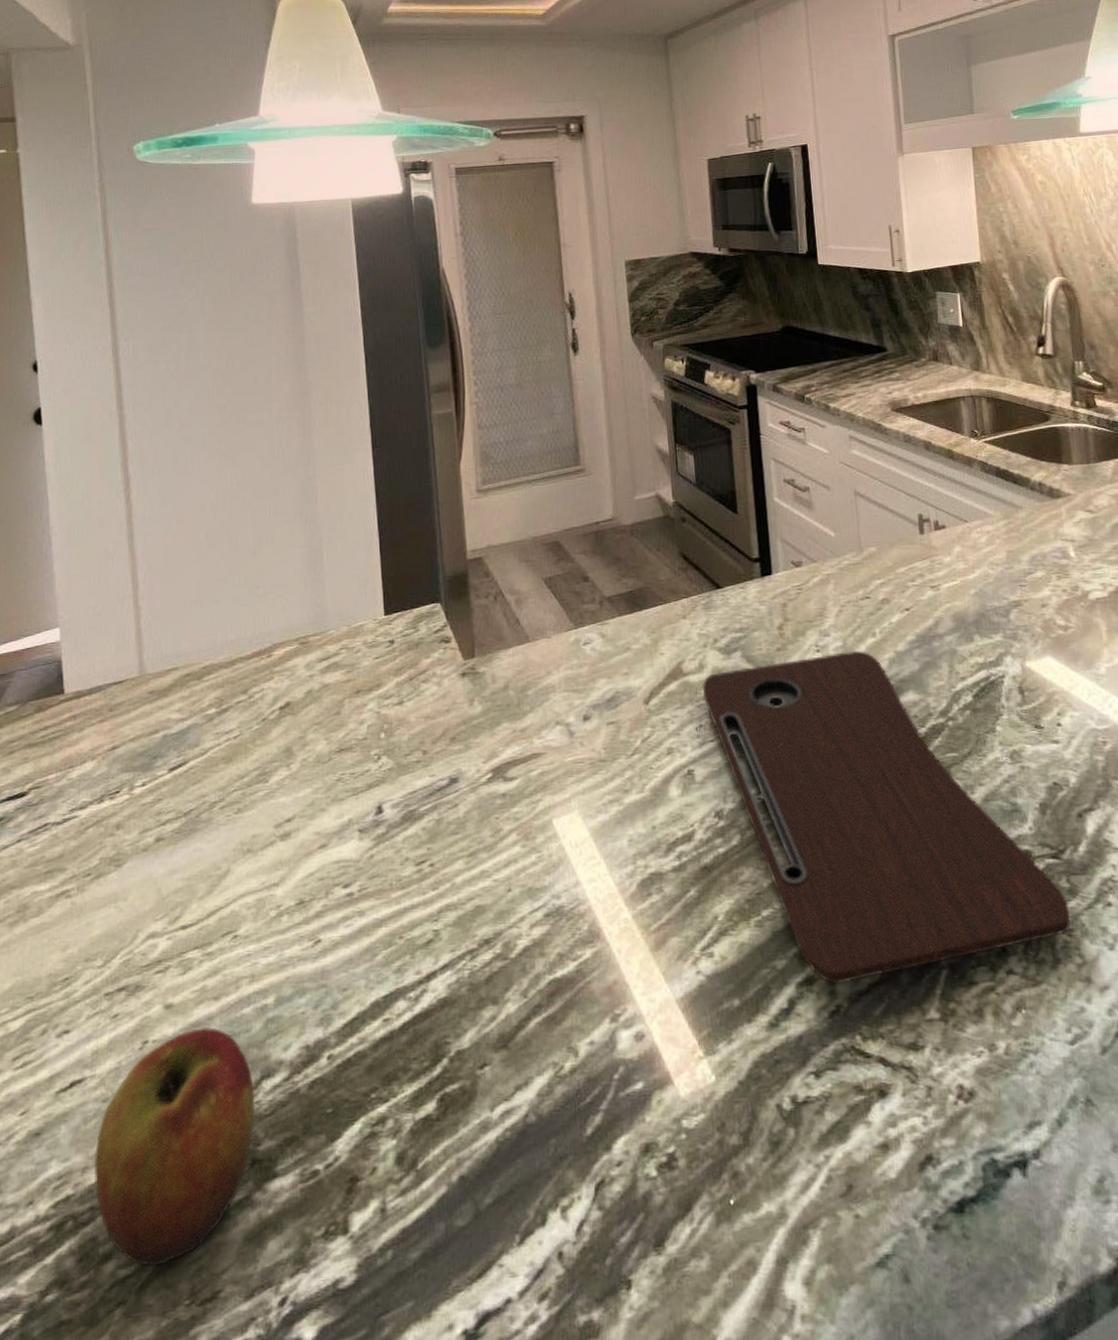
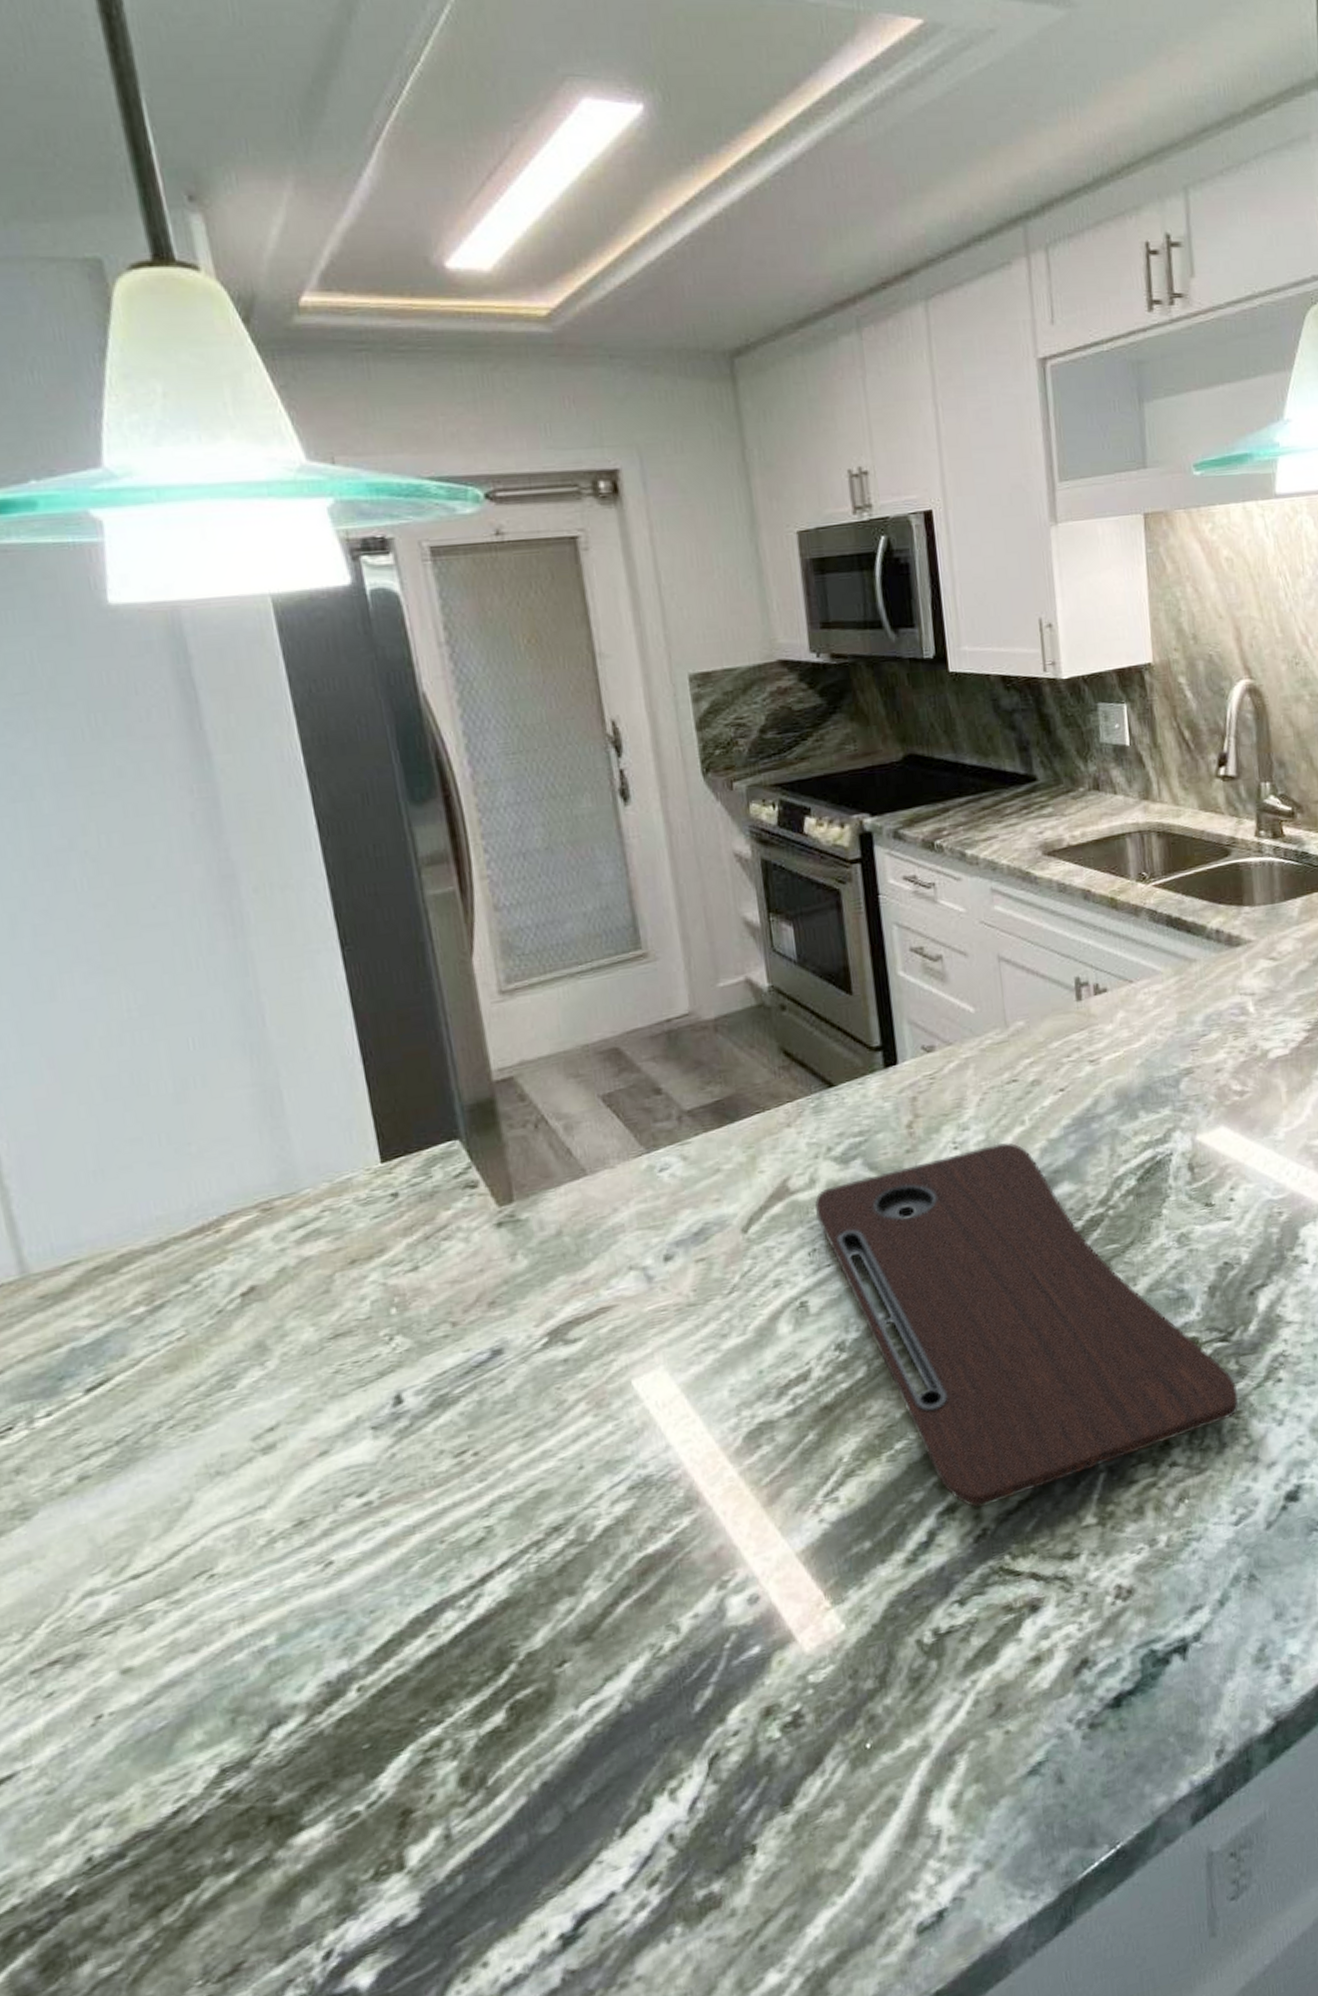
apple: present [94,1026,255,1267] -> none [44,1683,266,1959]

